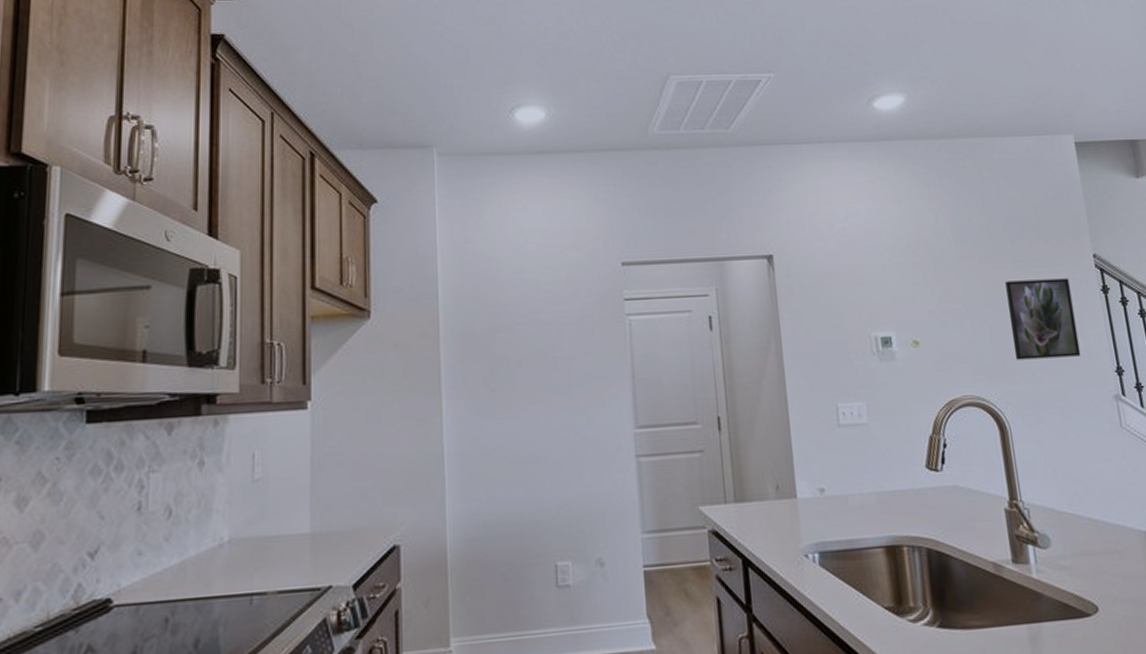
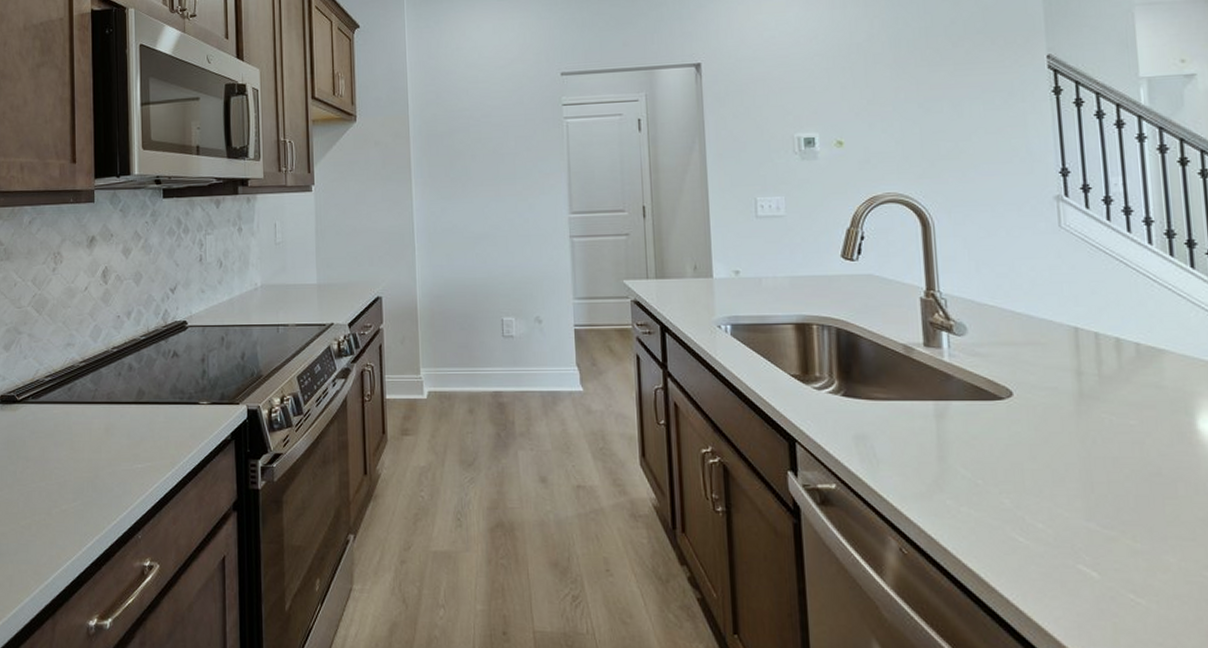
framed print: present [1005,278,1081,360] -> none [942,80,1021,160]

